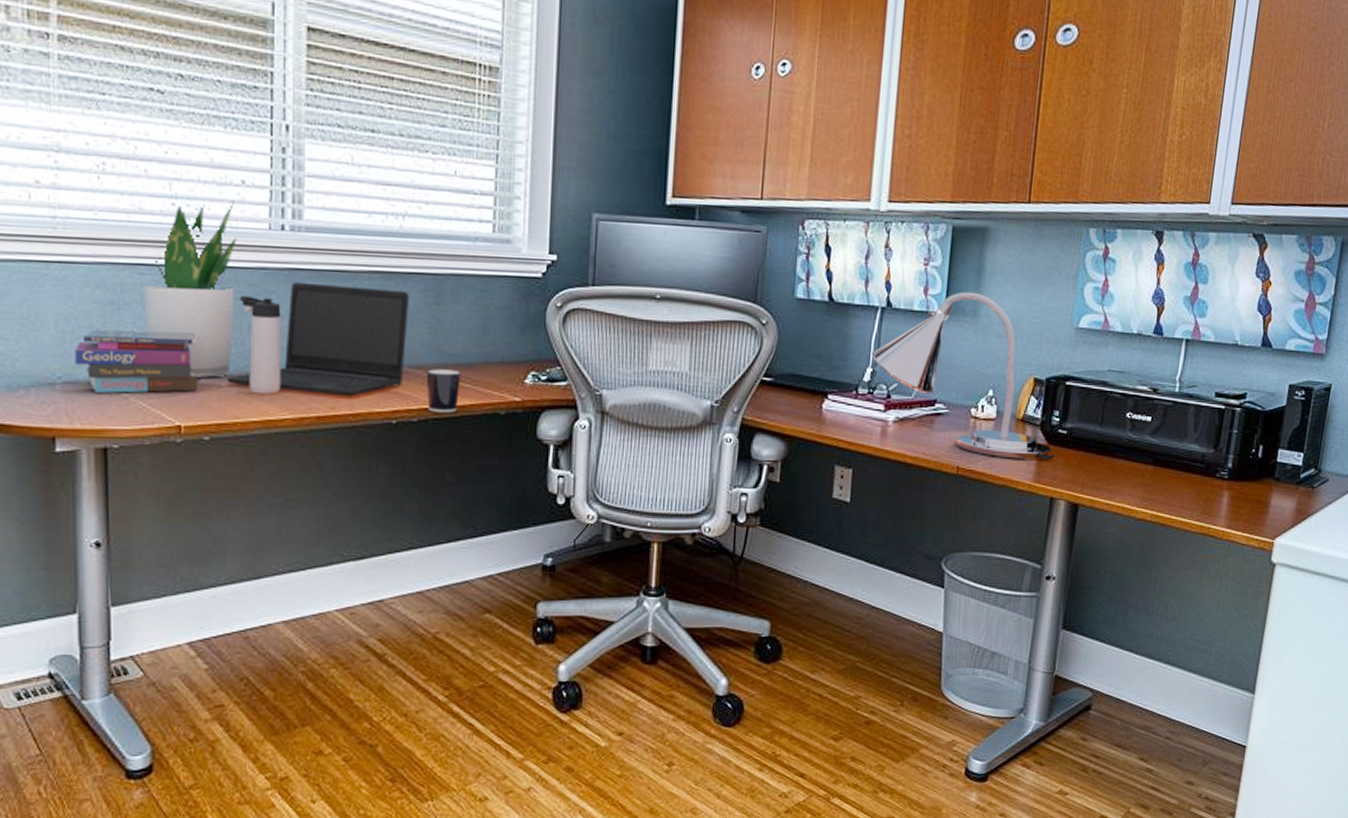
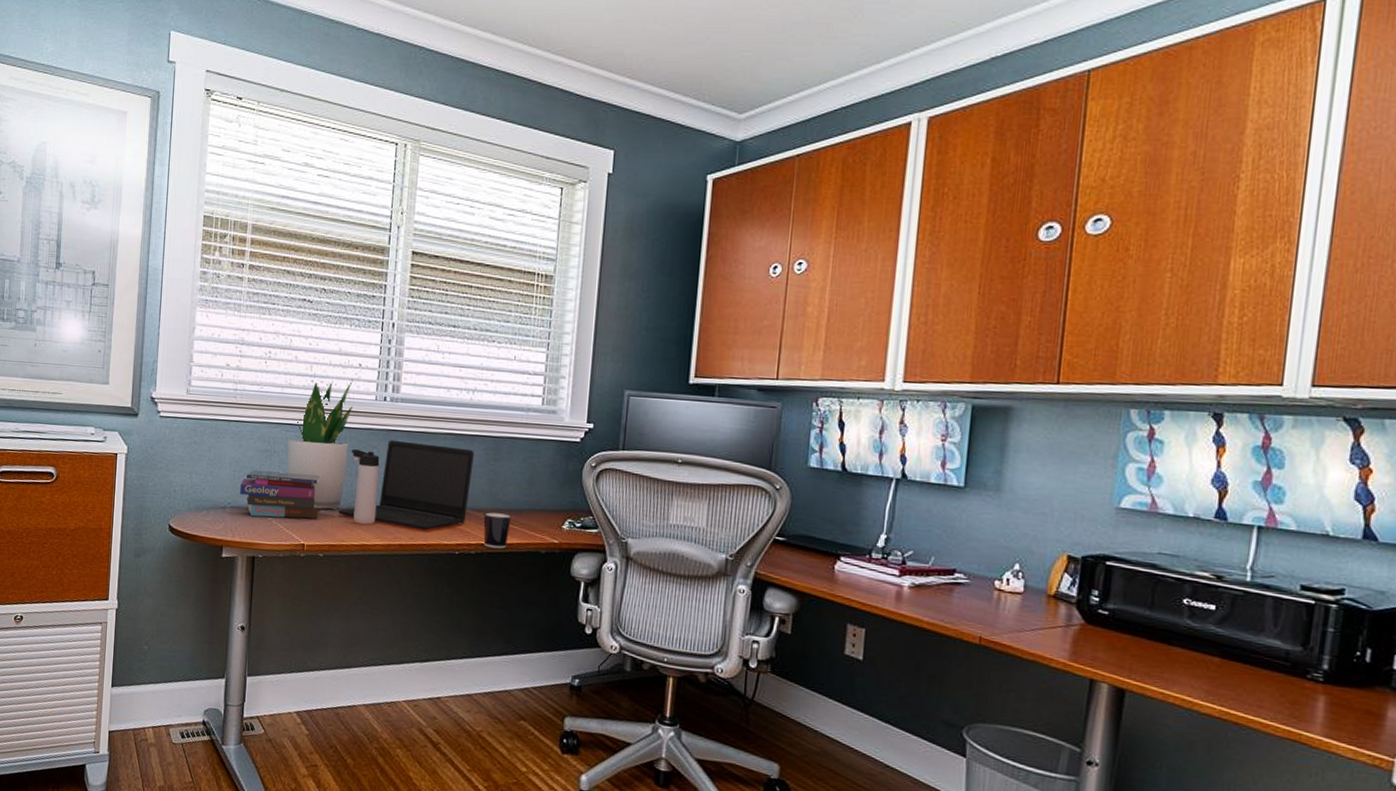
table lamp: present [872,291,1055,461] -> none [886,467,1095,641]

